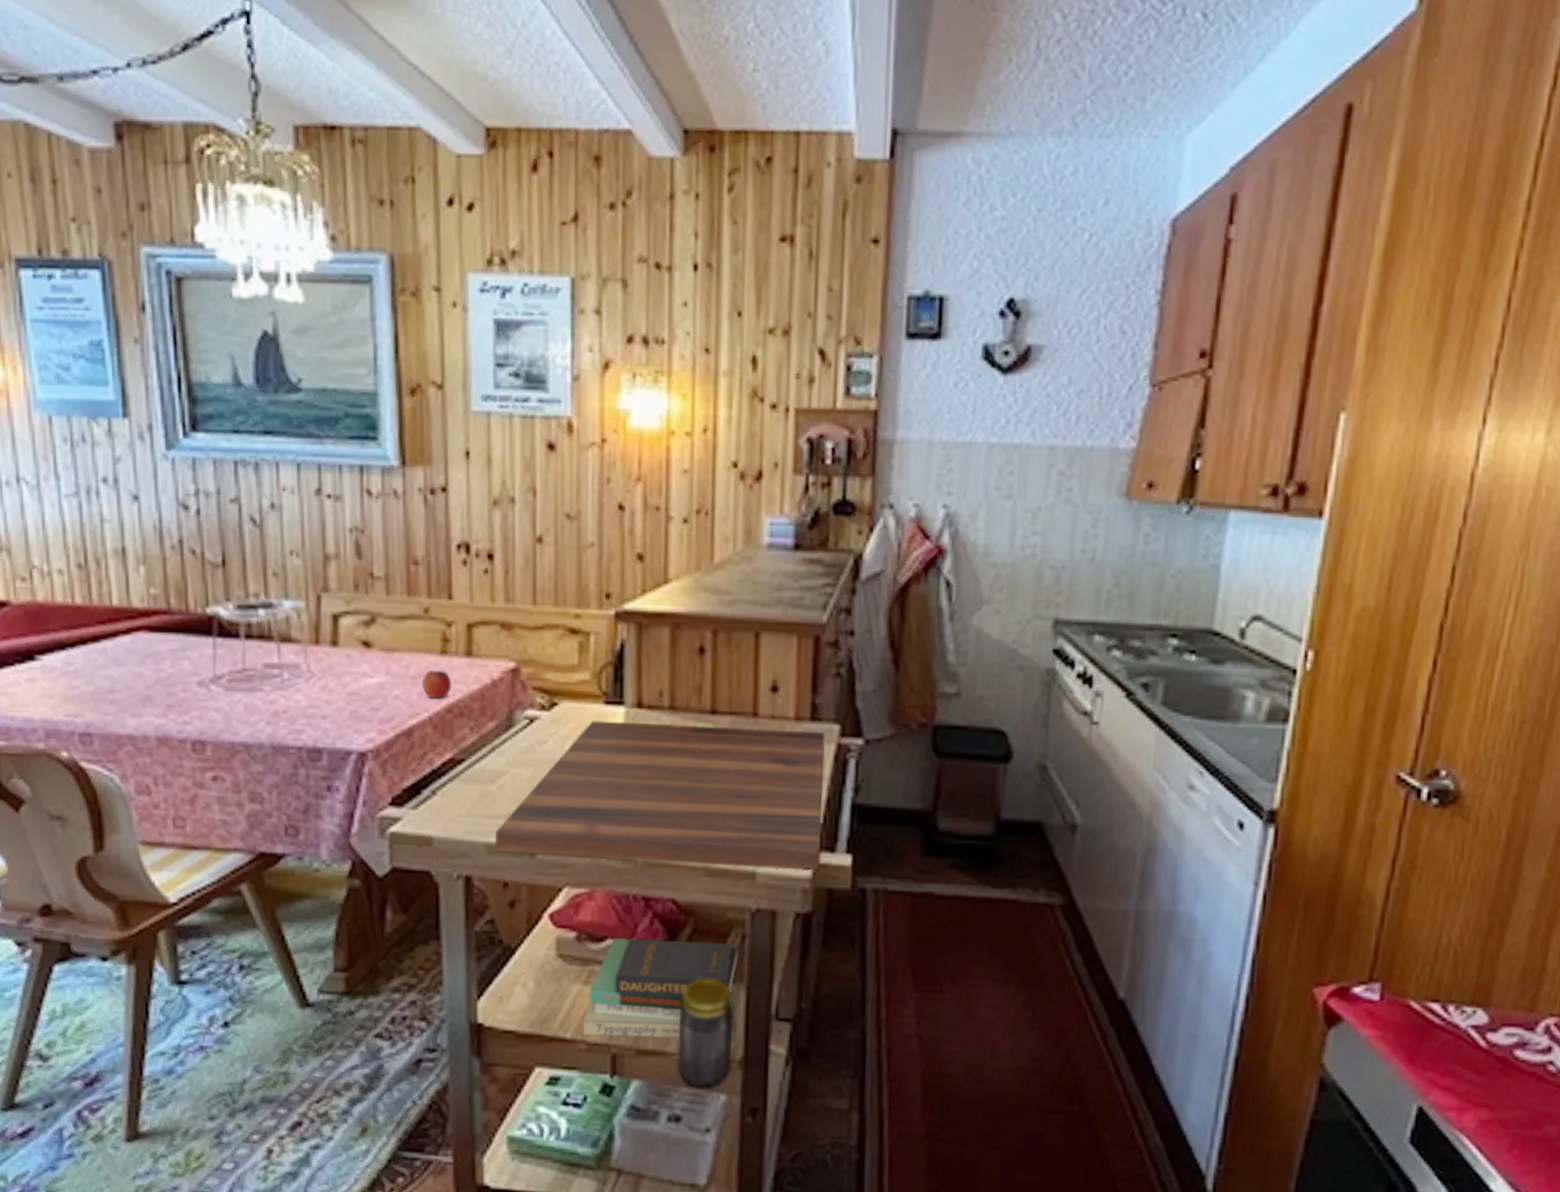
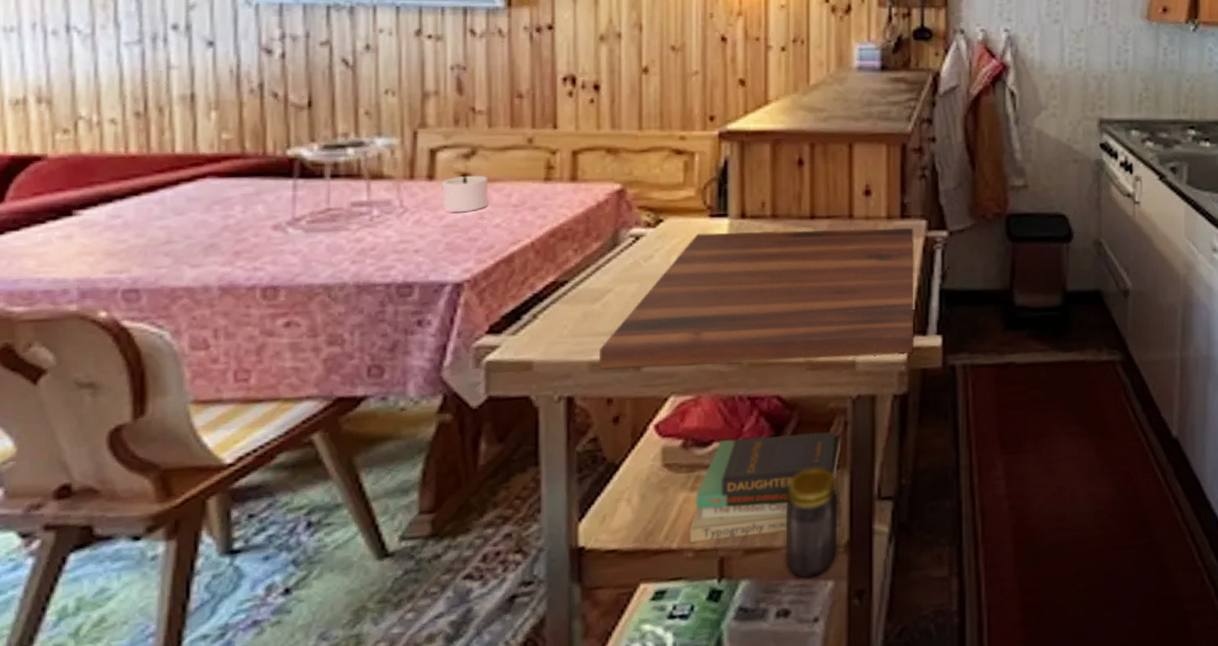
candle: none [345,643,388,682] -> present [442,175,489,213]
fruit: present [421,671,452,699] -> none [523,197,555,225]

